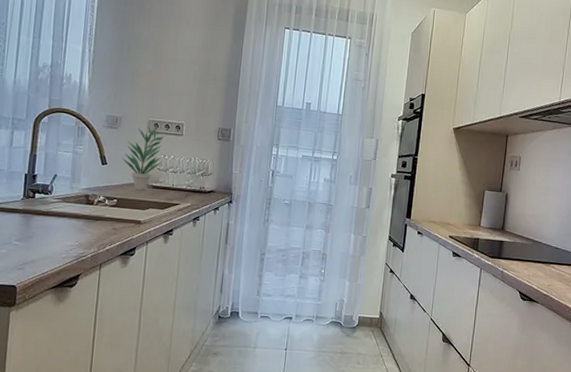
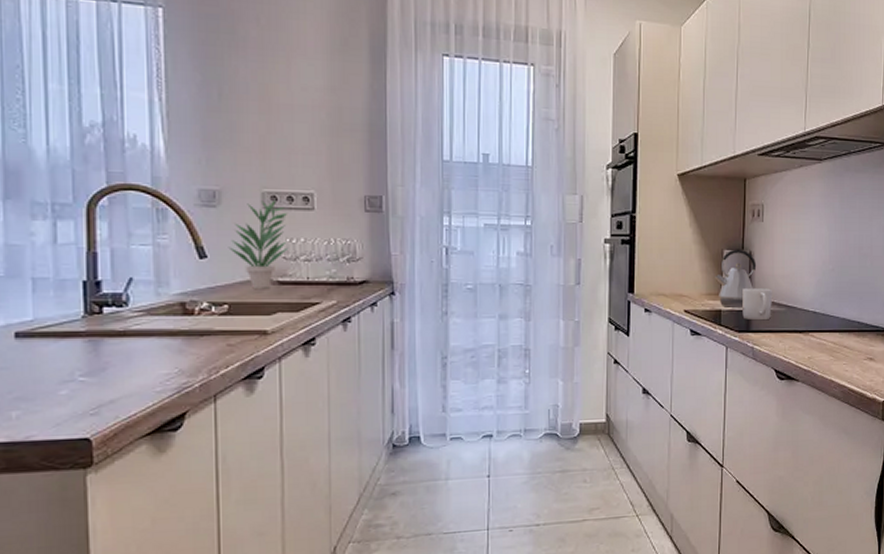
kettle: none [476,191,511,238] -> present [715,249,757,308]
mug: none [496,223,523,251] -> present [742,288,773,321]

